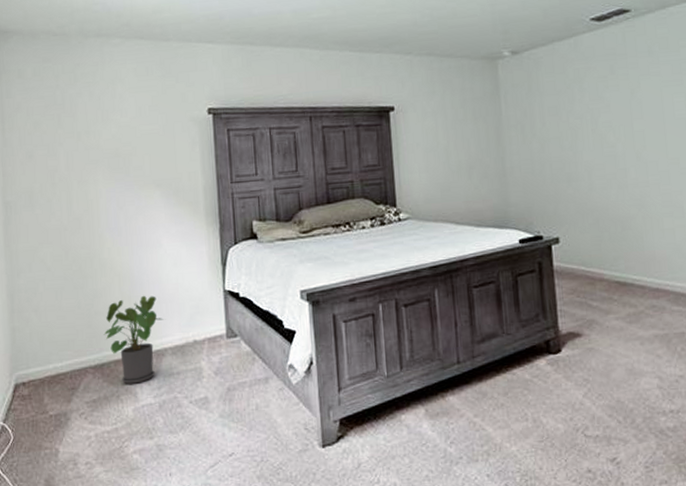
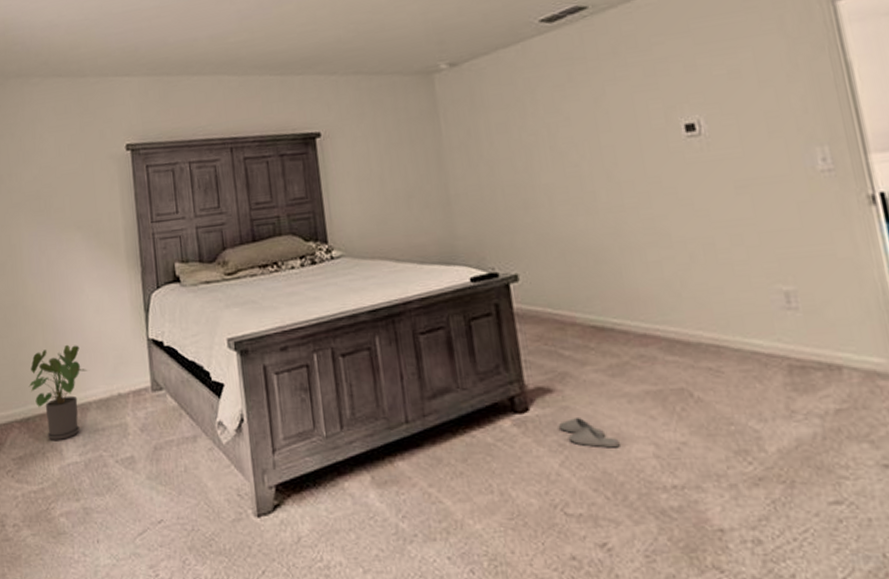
slippers: none [584,356,632,382] -> present [558,416,620,448]

